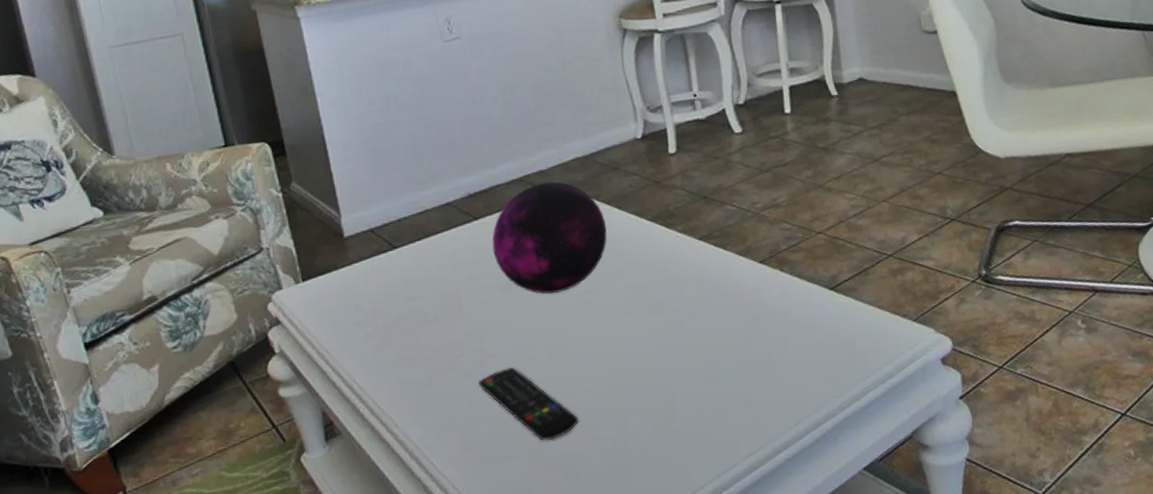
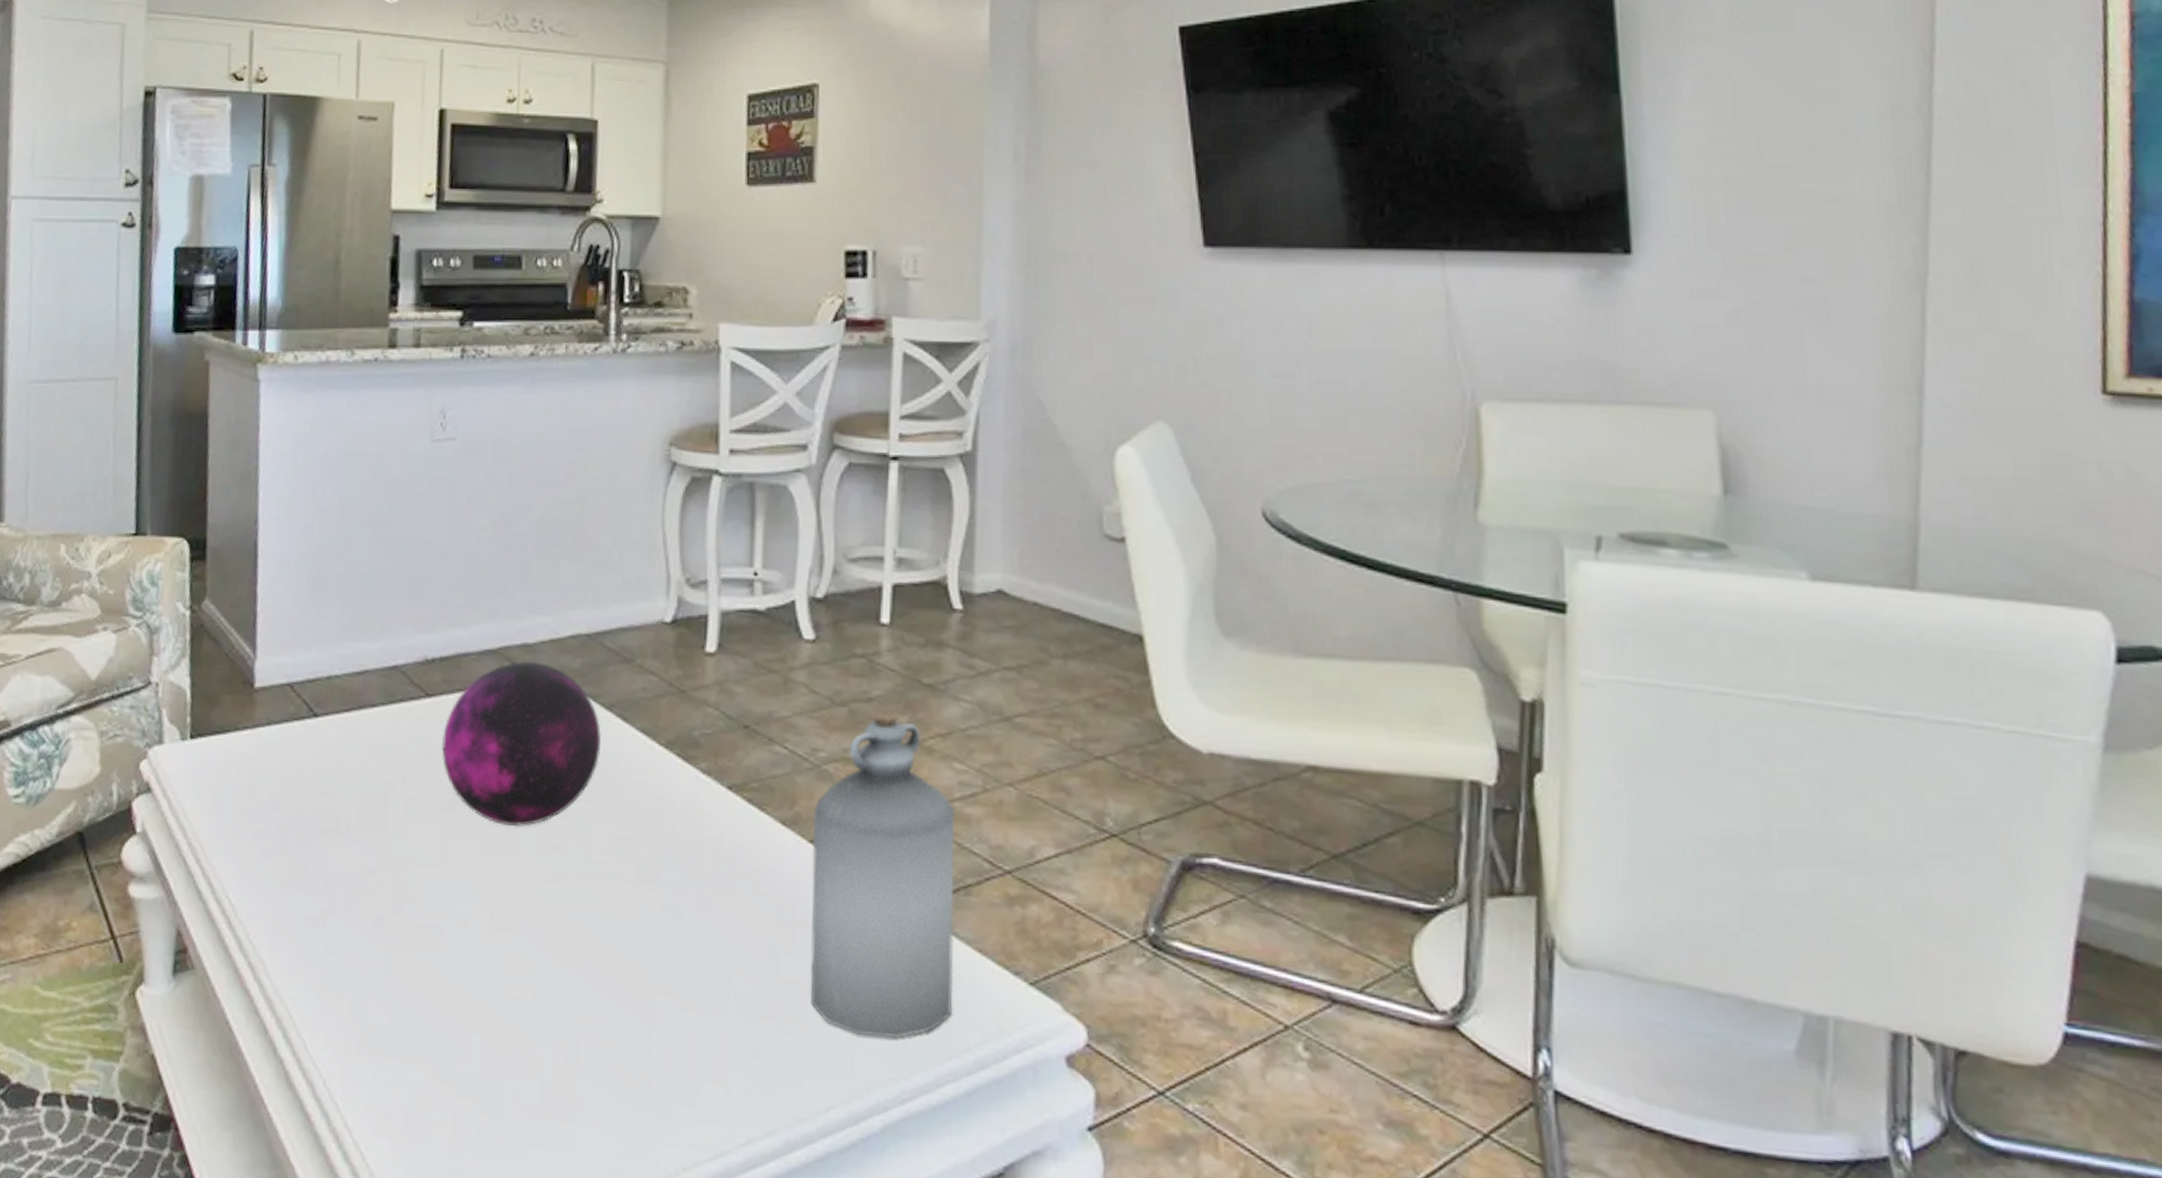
remote control: present [479,367,578,441] -> none [387,922,512,1047]
bottle: none [759,170,867,375] -> present [810,712,955,1038]

